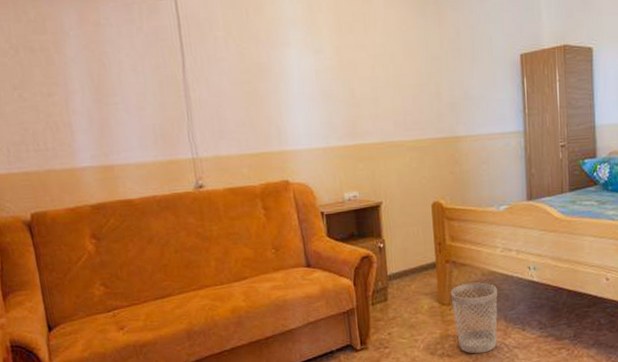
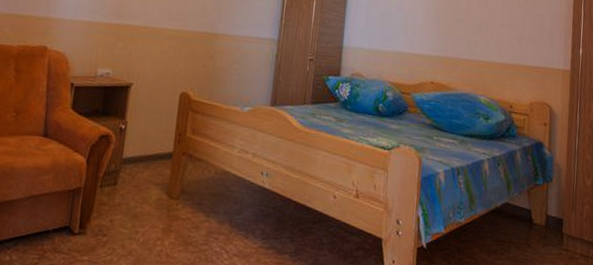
wastebasket: present [450,282,498,354] -> none [179,179,228,257]

